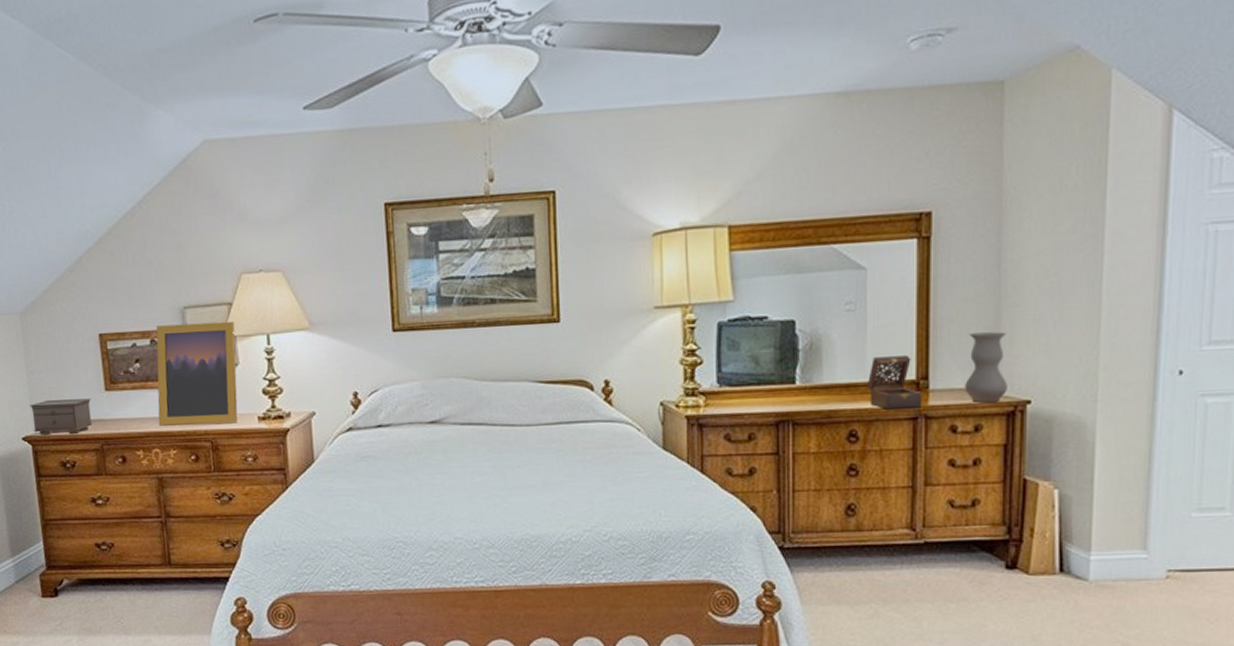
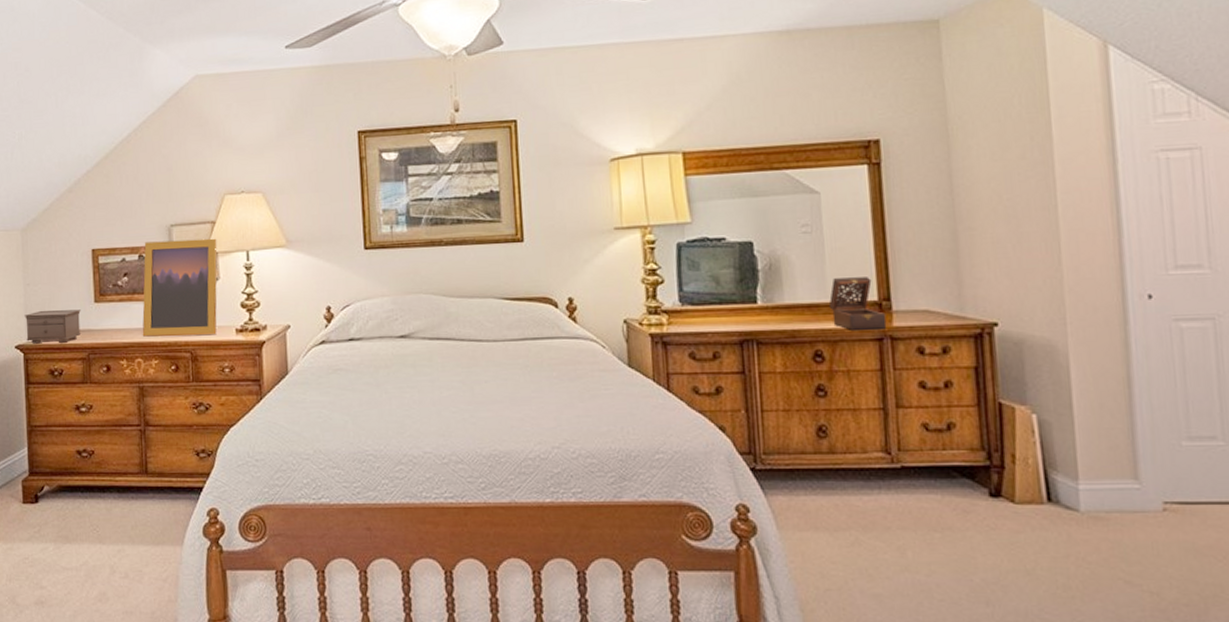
vase: present [965,332,1007,404] -> none [927,254,972,326]

